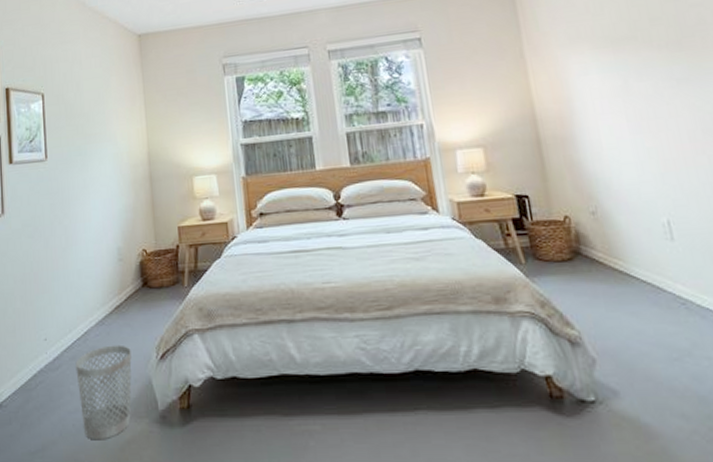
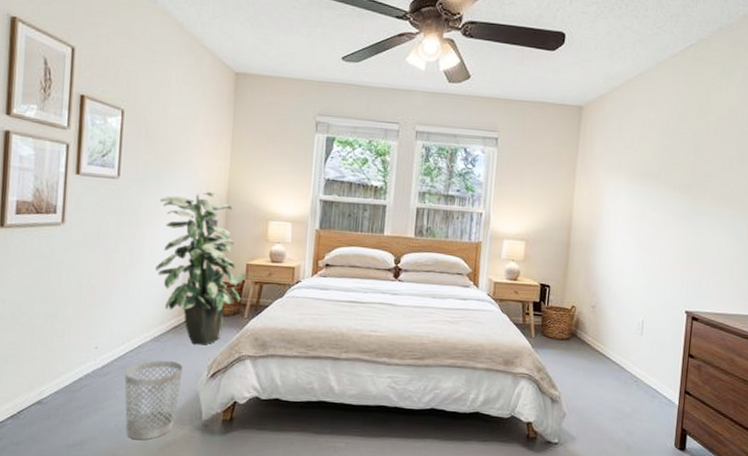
indoor plant: none [86,156,181,324] -> present [155,191,248,345]

